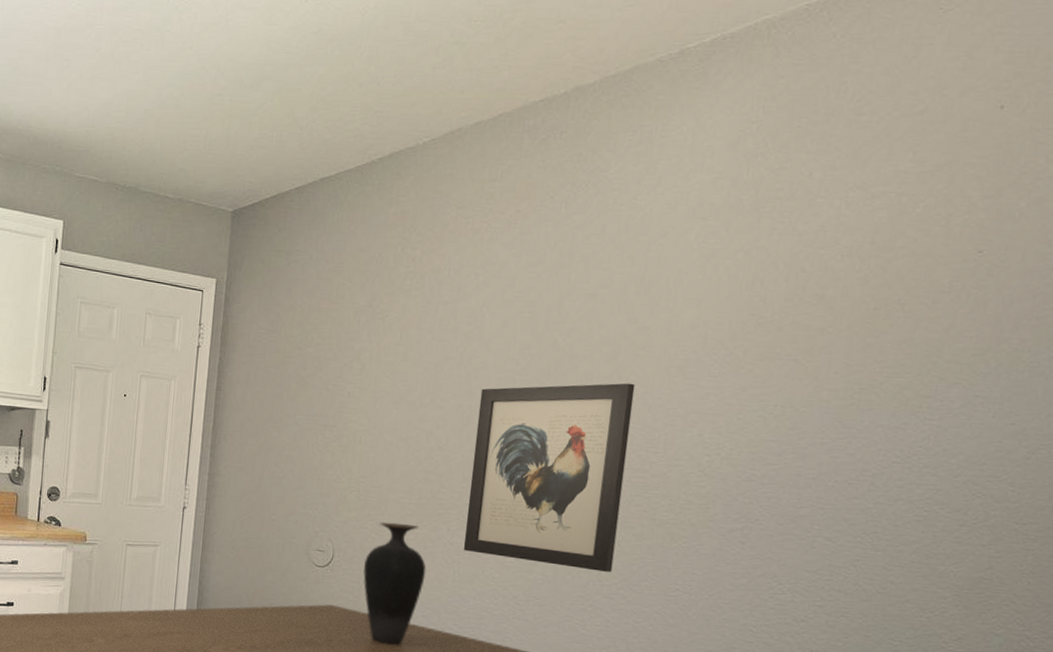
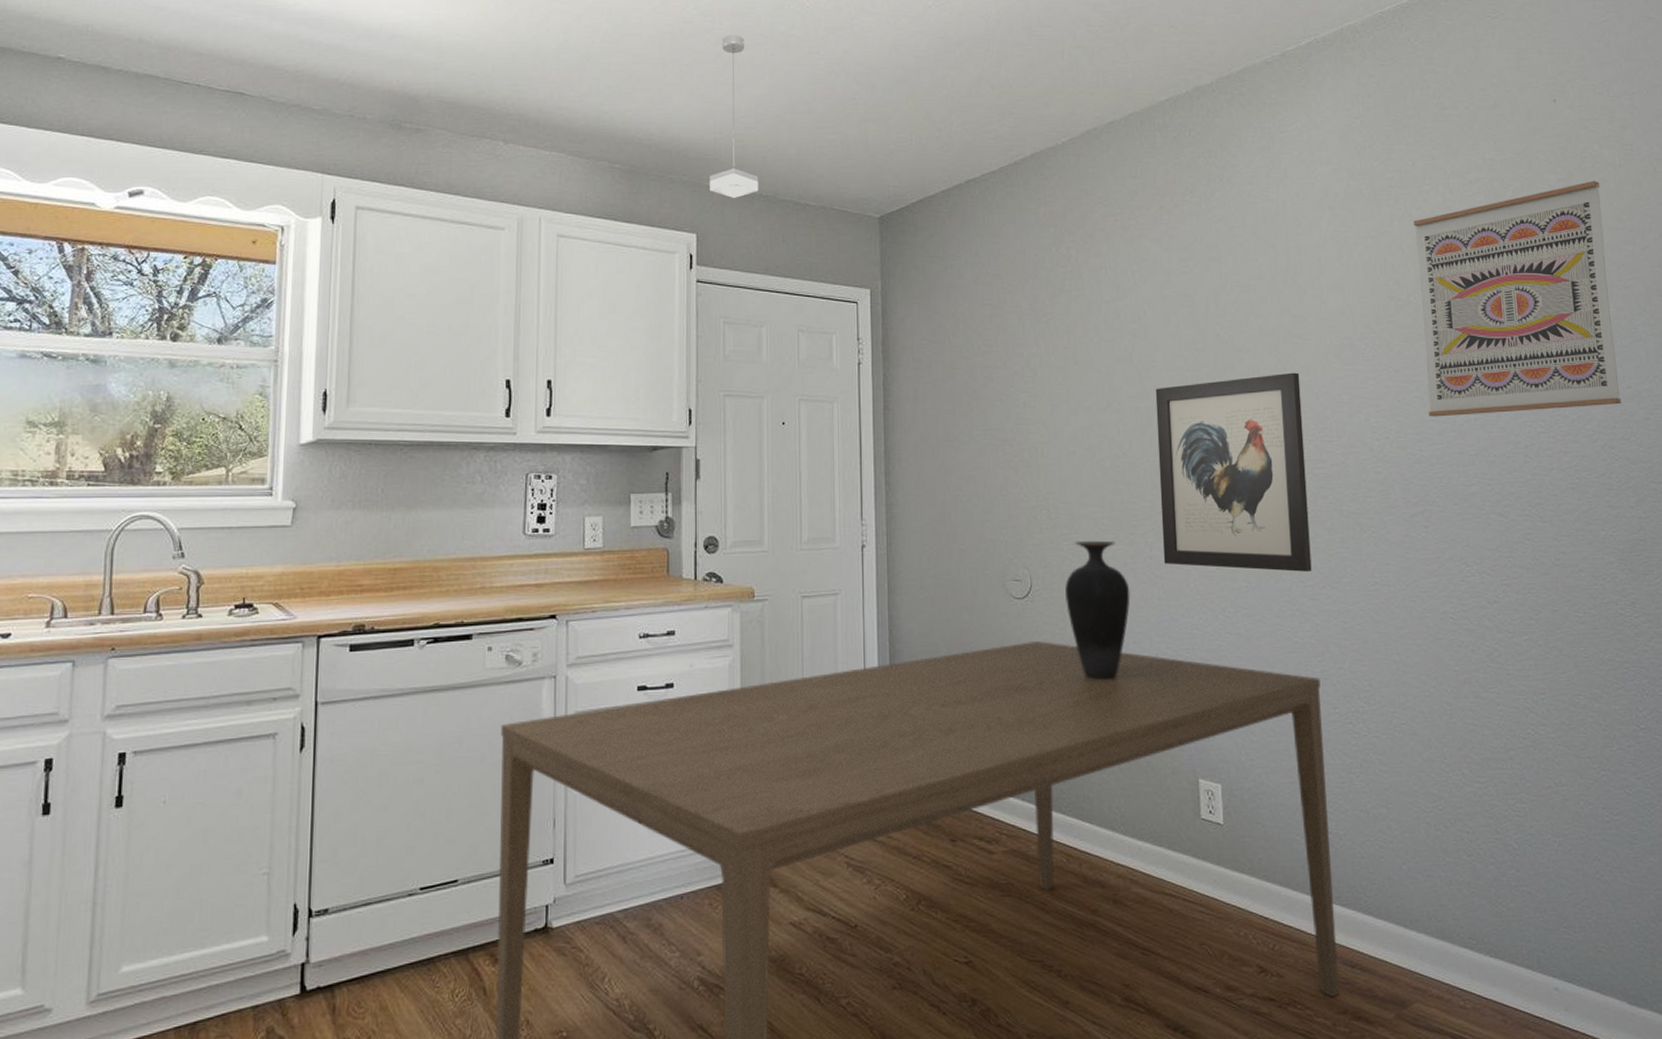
pendant lamp: none [79,30,124,189] -> present [710,34,759,199]
wall art: none [769,198,1036,441] -> present [1414,180,1621,417]

